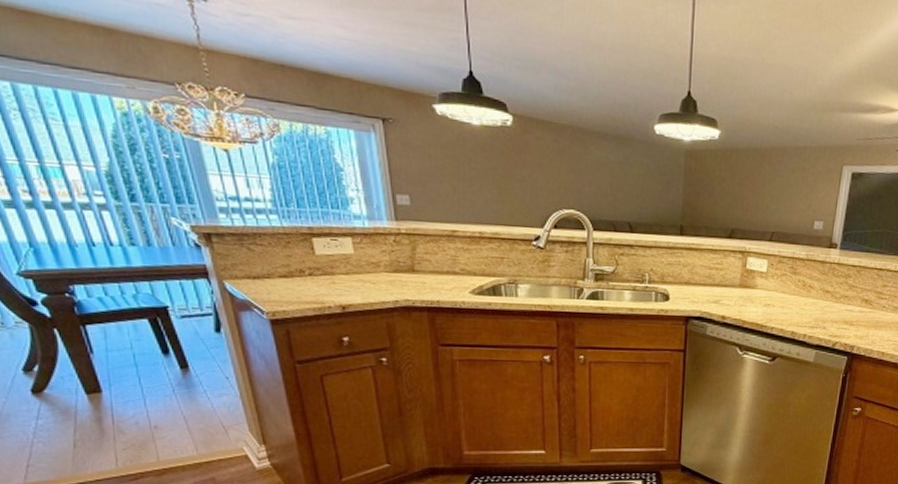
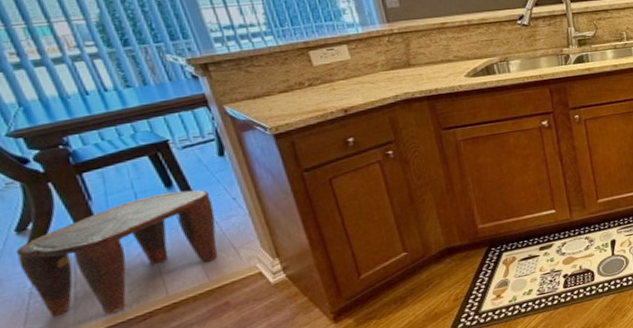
stool: none [22,359,208,468] -> present [15,189,219,317]

